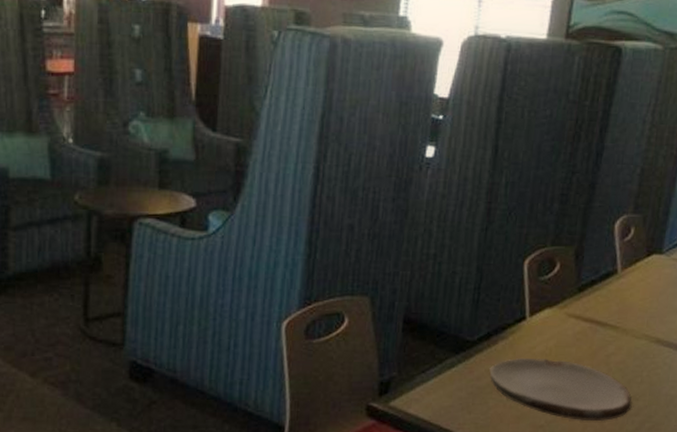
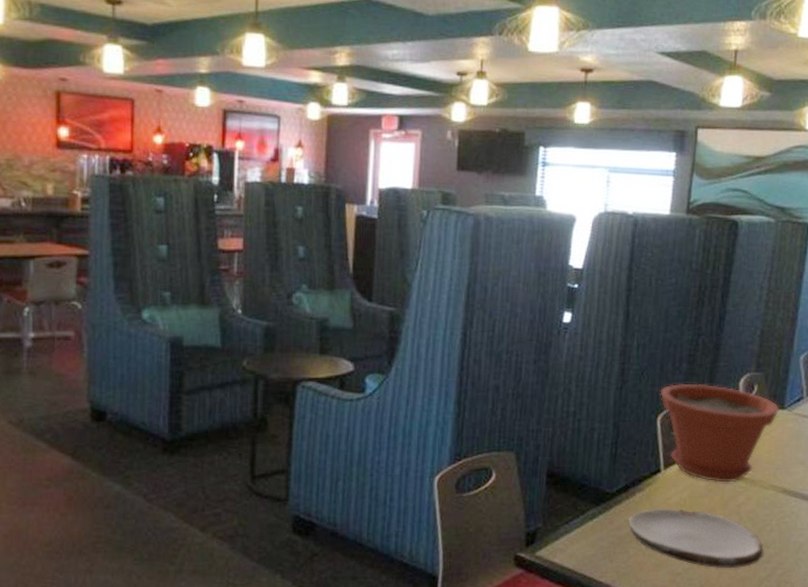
plant pot: none [528,224,658,332] -> present [660,383,780,483]

